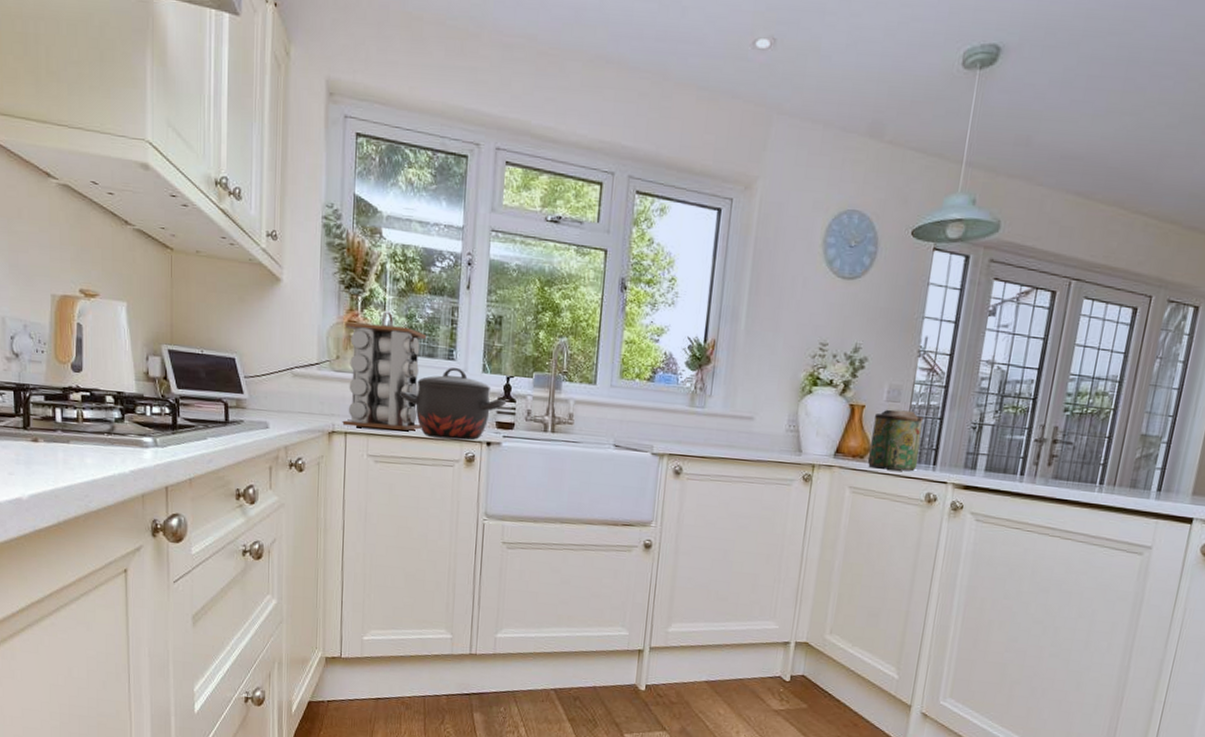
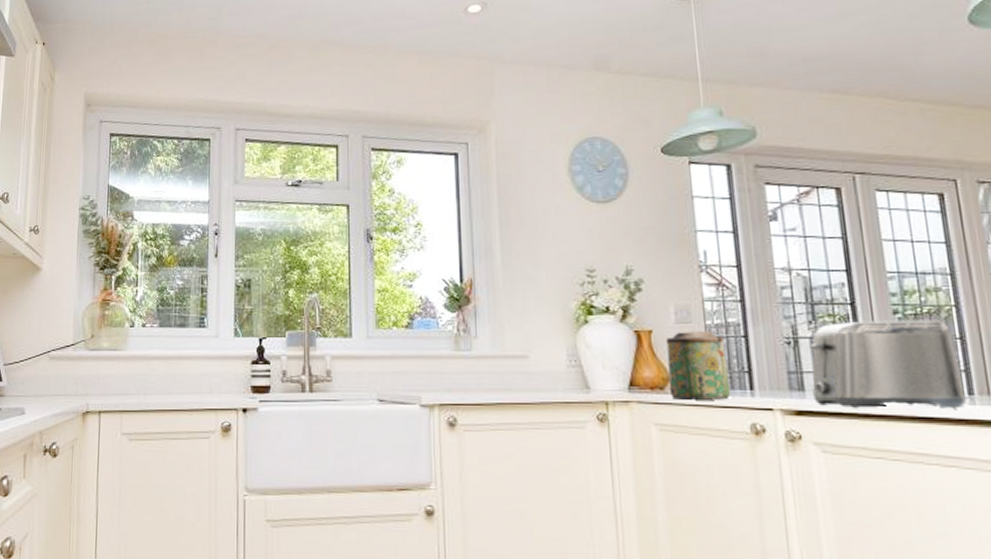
spice rack: present [342,310,426,433] -> none [96,286,177,406]
cooking pot: present [400,368,507,441] -> none [153,335,261,410]
toaster: none [981,414,1103,495] -> present [809,320,966,409]

